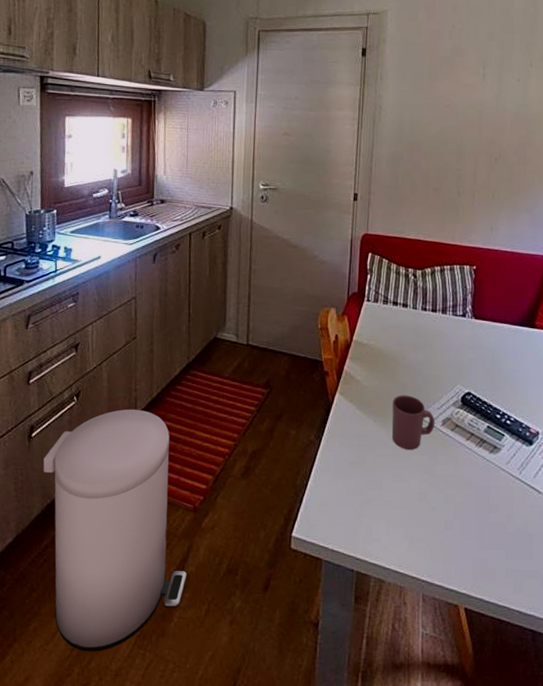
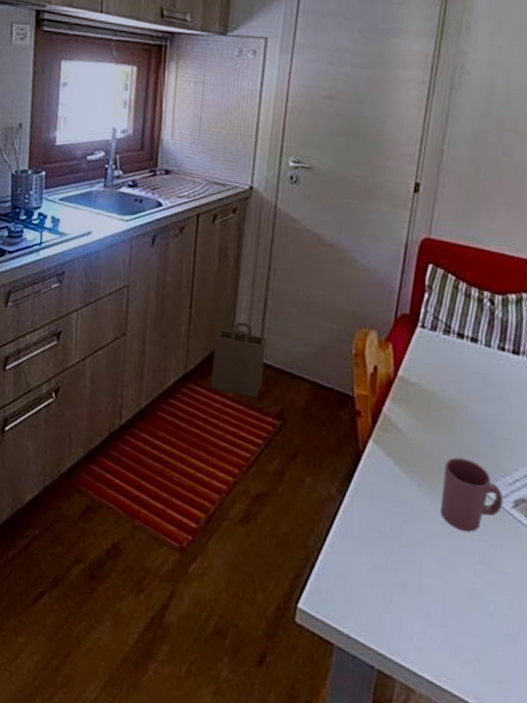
pedal bin: present [43,409,188,652] -> none [14,416,168,687]
shopping bag: none [210,314,252,374] -> present [210,321,267,398]

